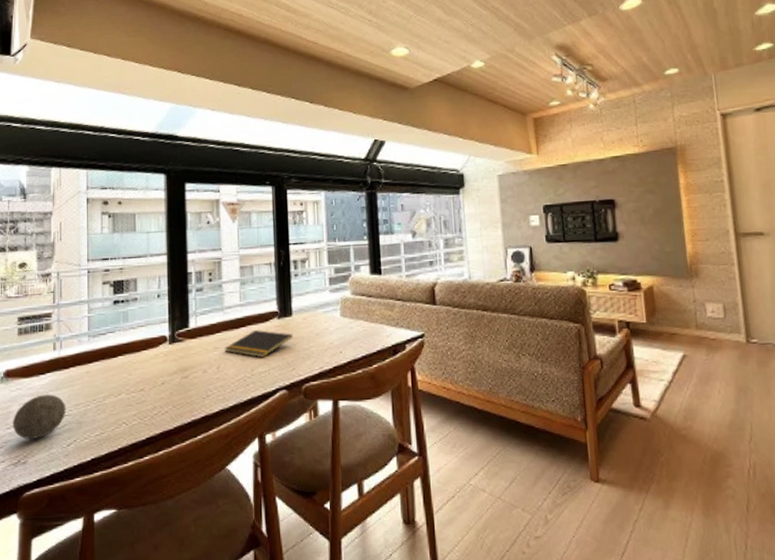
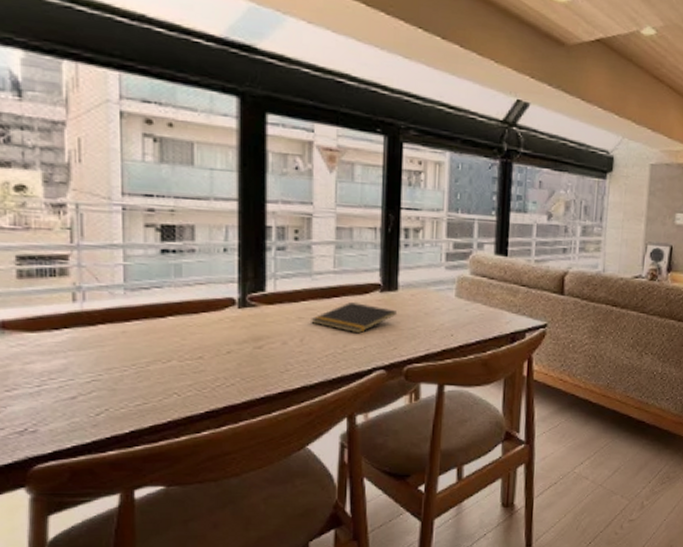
decorative ball: present [13,394,66,439] -> none [14,354,94,405]

